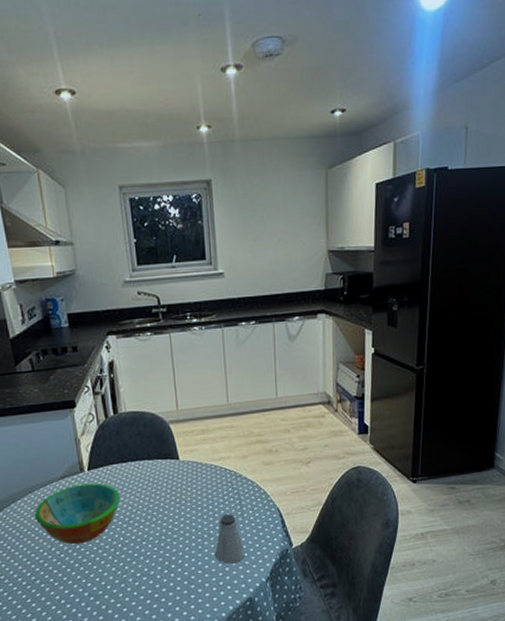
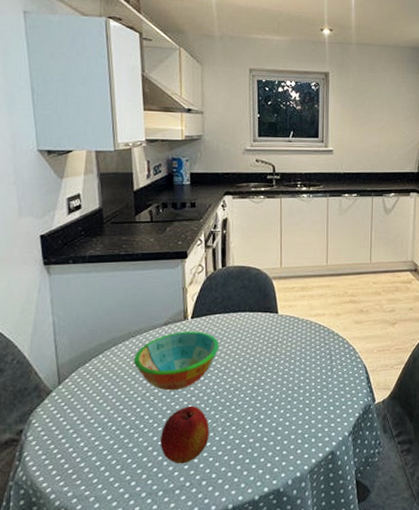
apple: none [71,558,121,616] -> present [159,405,210,464]
saltshaker: present [215,514,245,564] -> none [303,368,331,417]

